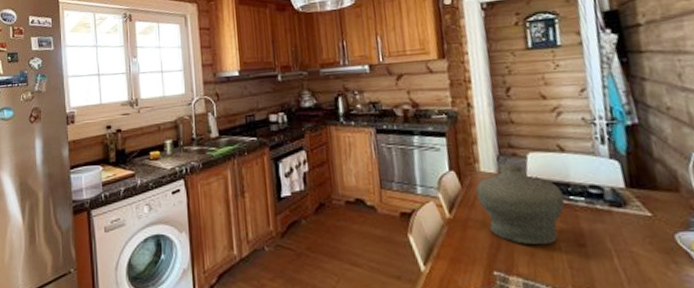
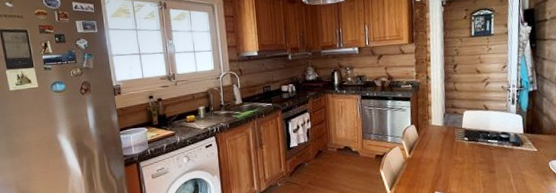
jar: present [476,161,565,245] -> none [428,117,485,173]

